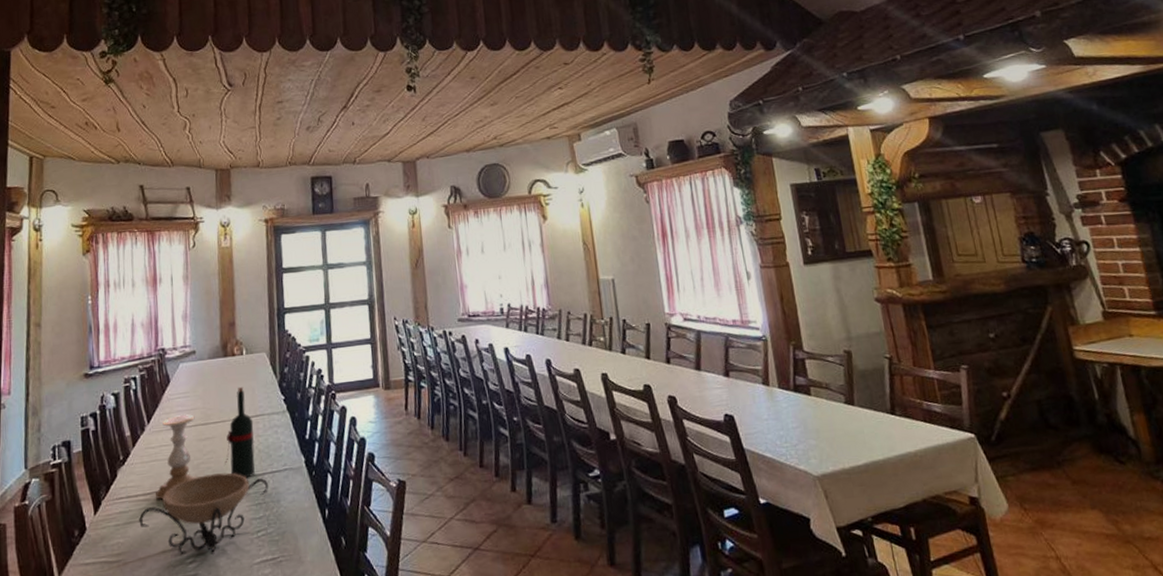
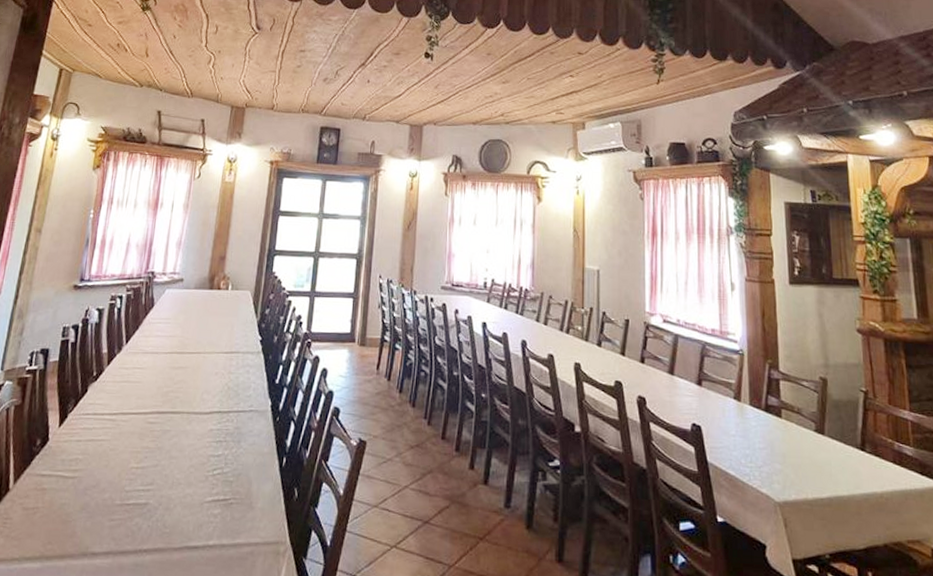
decorative bowl: present [139,472,269,556] -> none [101,404,233,487]
candle holder: present [155,414,198,499] -> none [120,340,172,421]
wine bottle: present [225,386,255,479] -> none [193,321,228,414]

